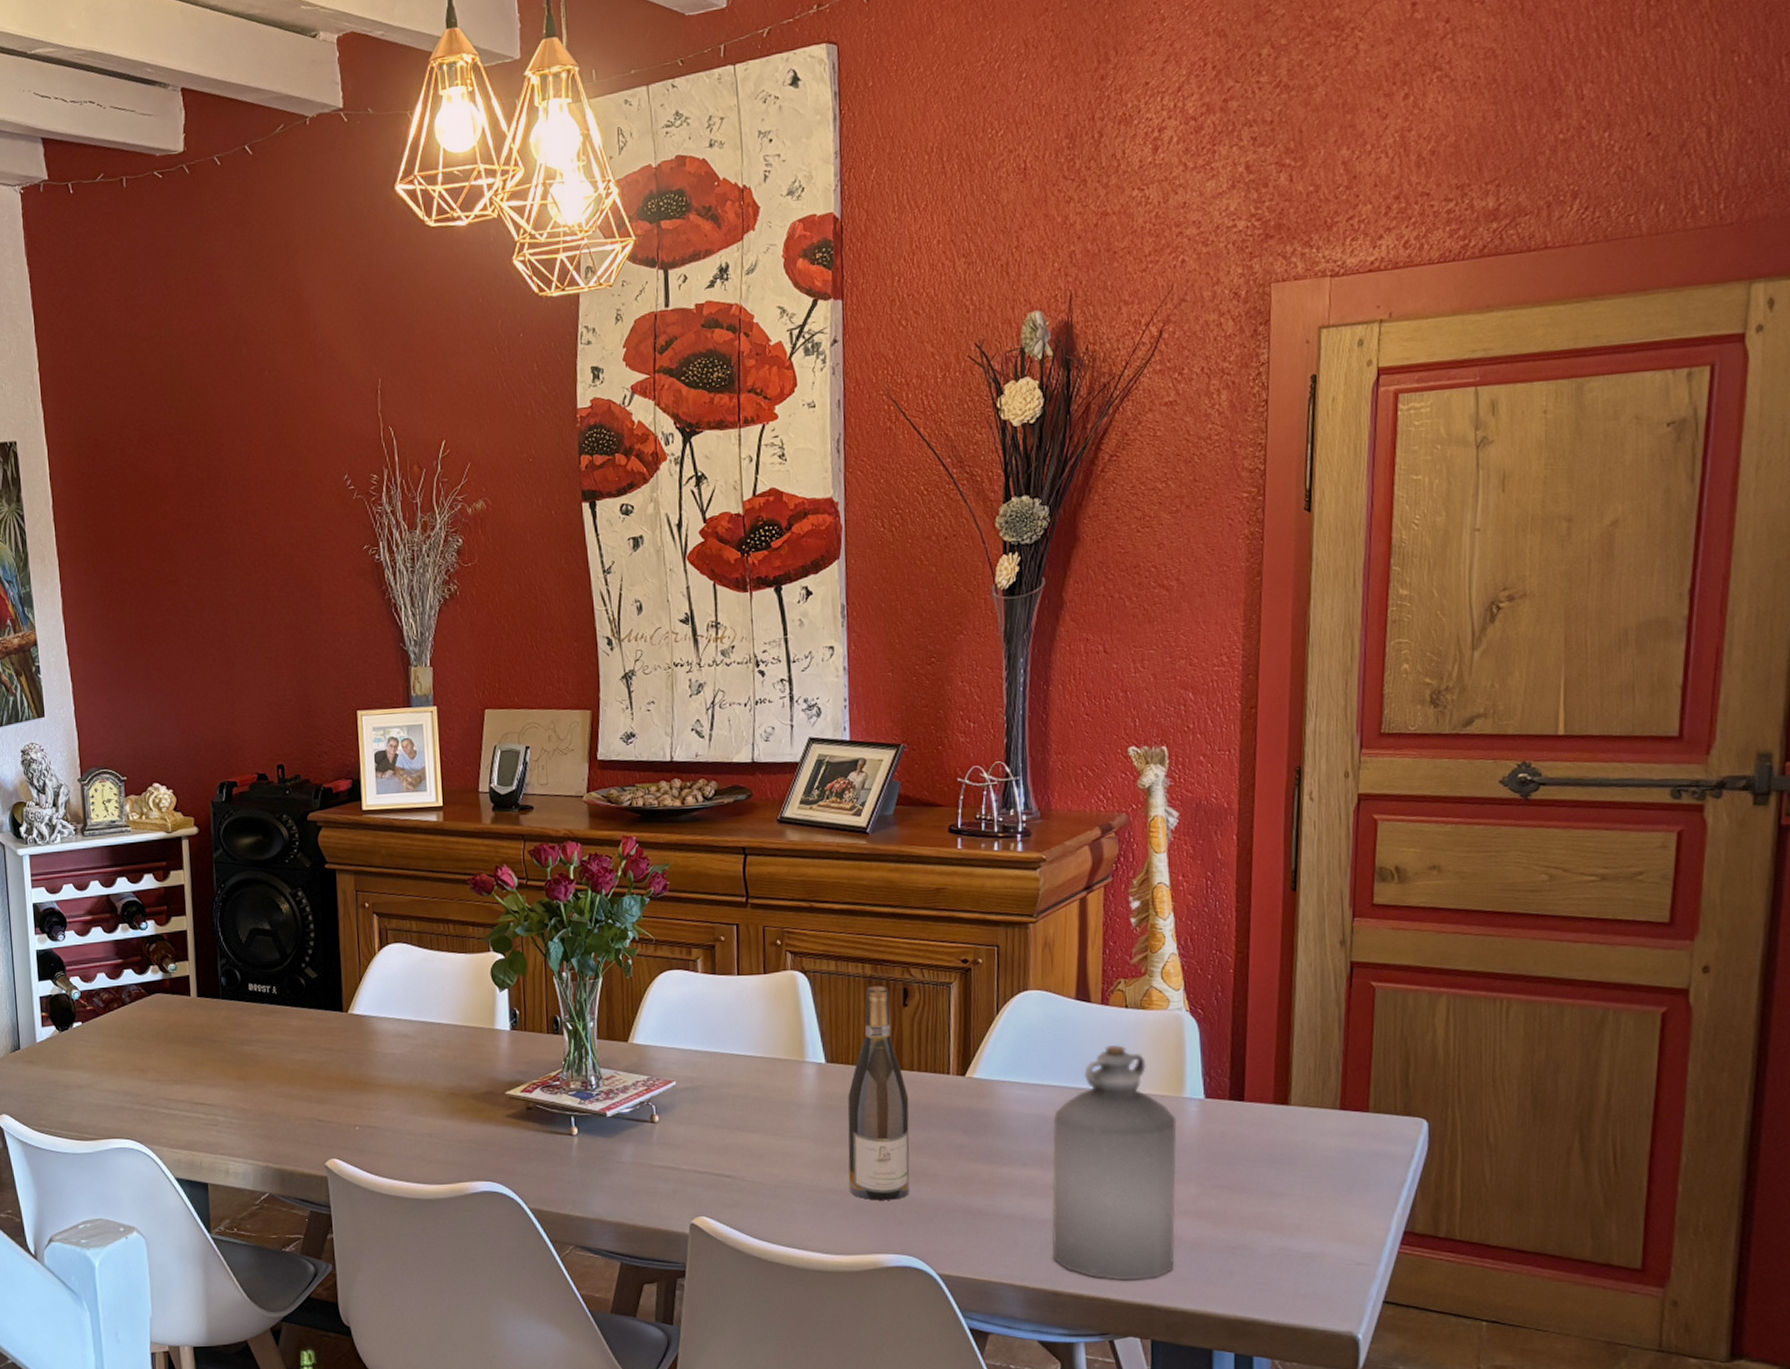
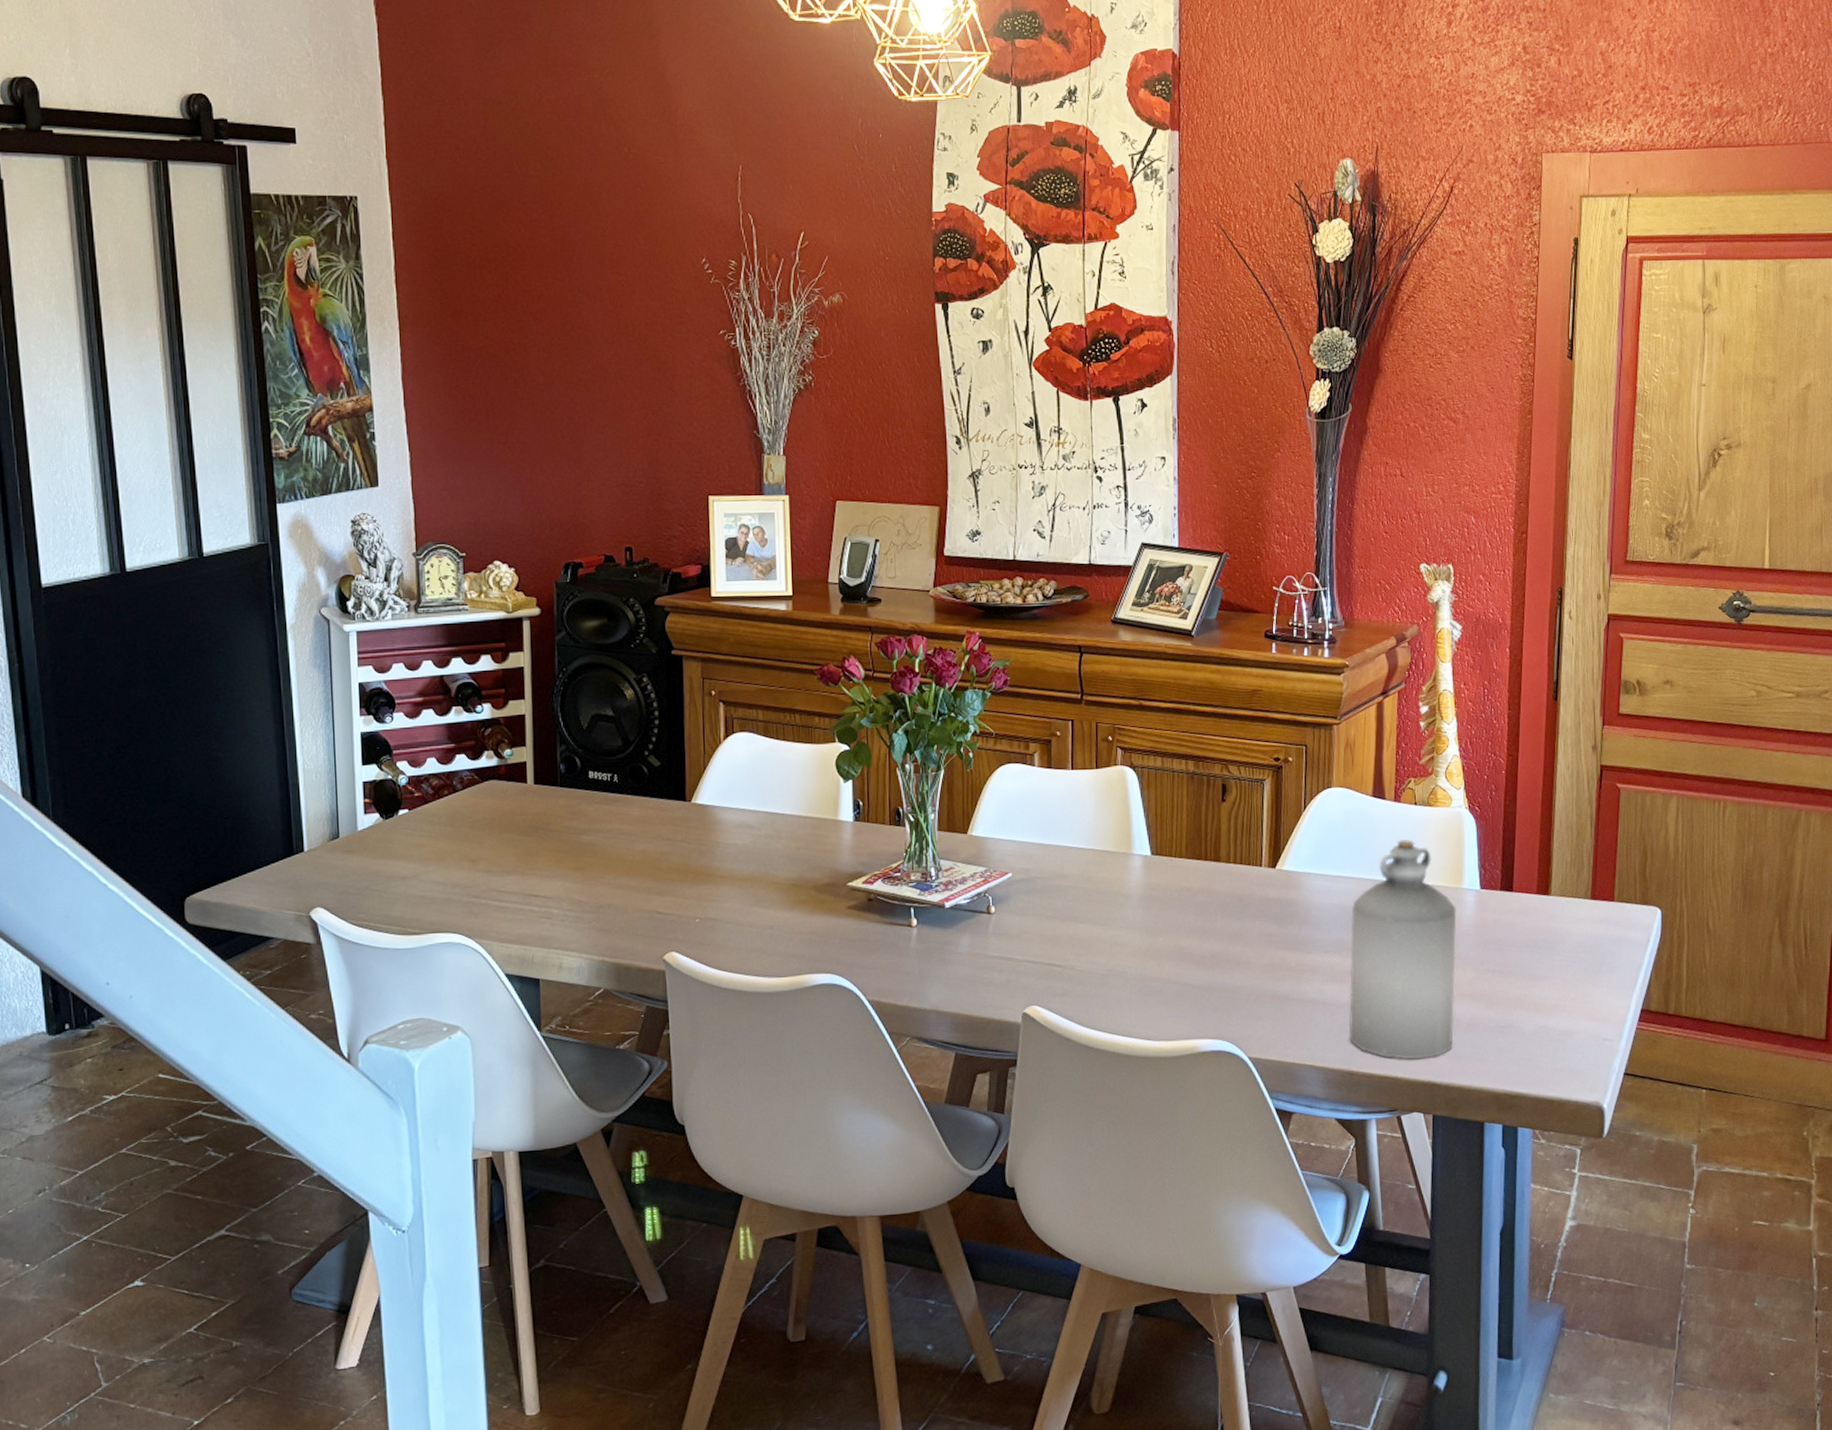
wine bottle: present [847,985,910,1201] -> none [1169,781,1226,988]

